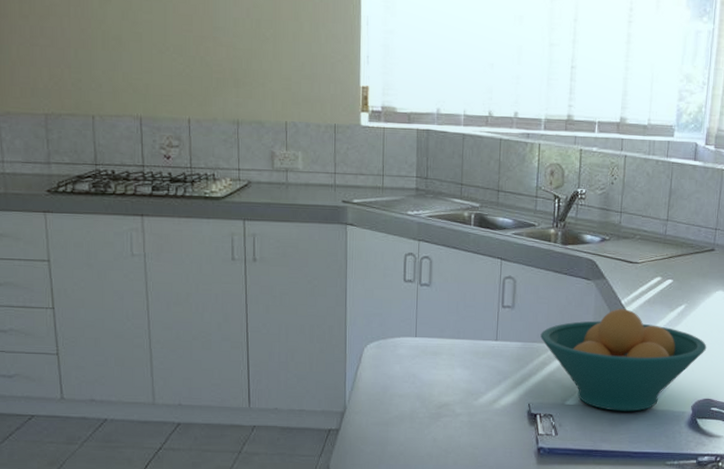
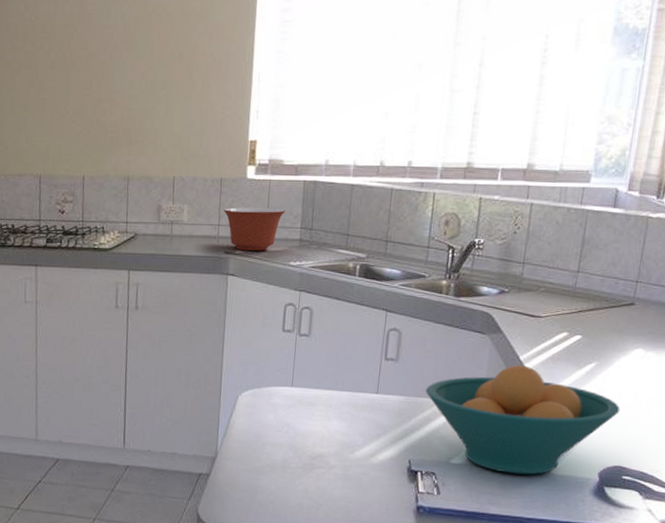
mixing bowl: none [339,155,401,200] -> present [223,207,286,251]

